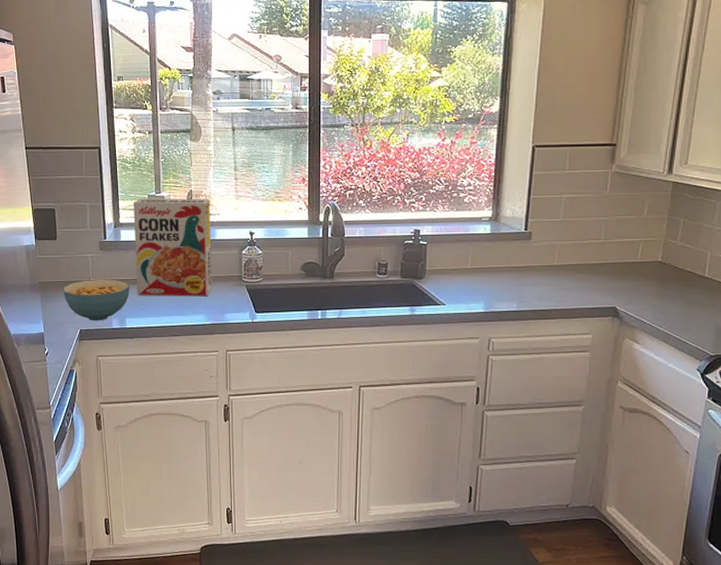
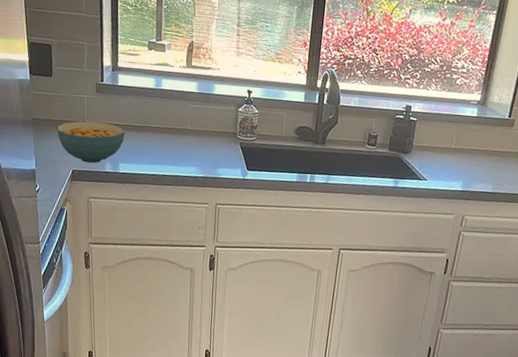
cereal box: present [133,198,212,297] -> none [131,44,211,150]

